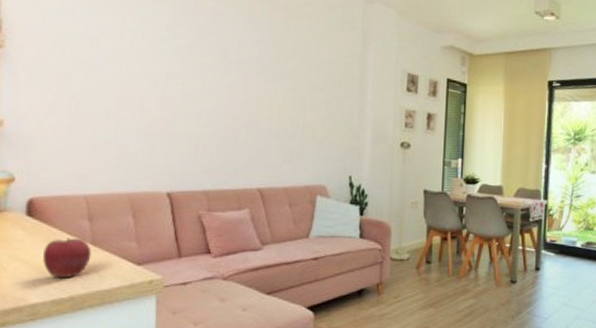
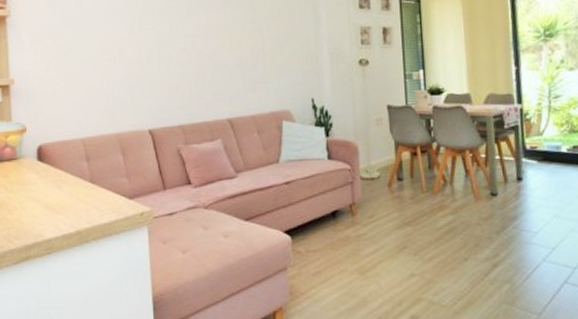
apple: present [43,238,92,278] -> none [53,178,91,215]

